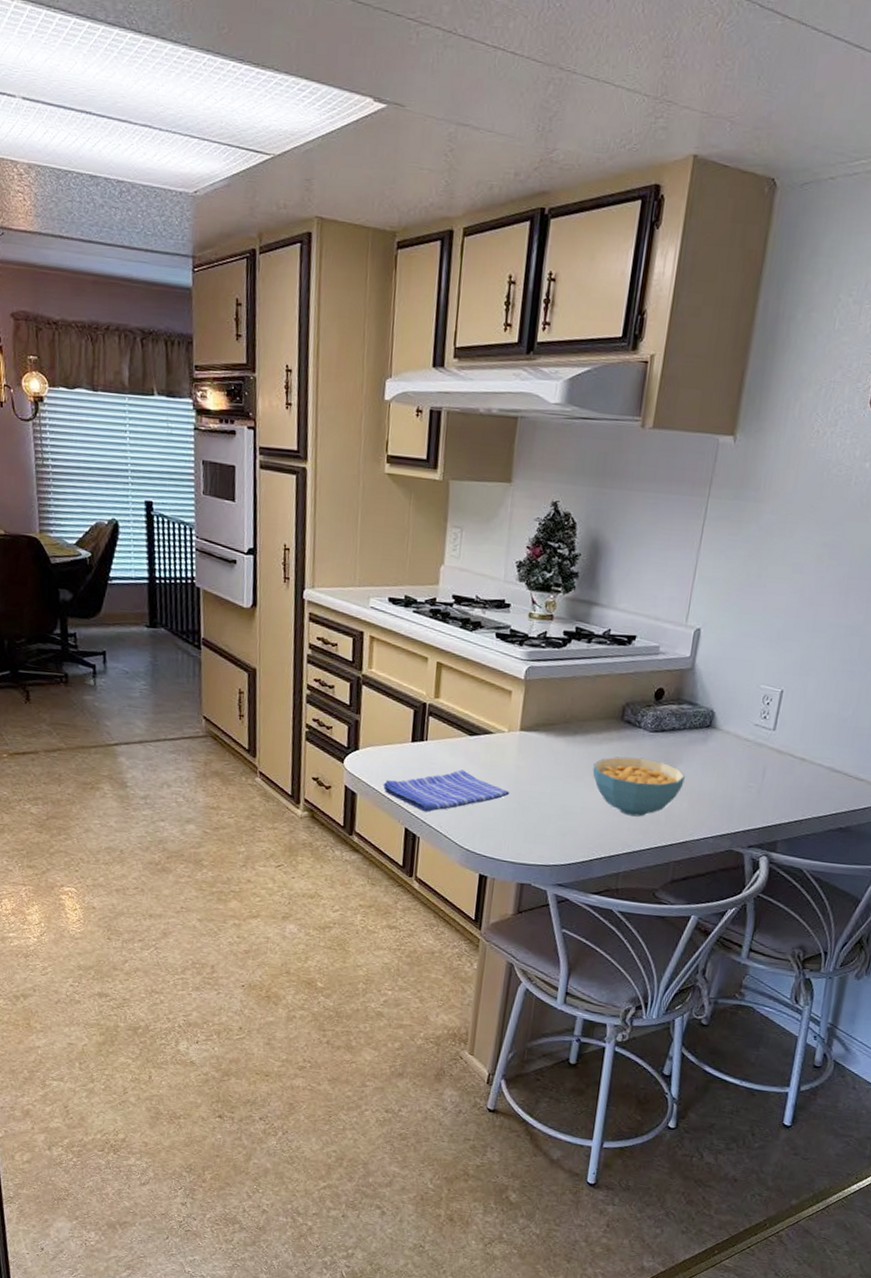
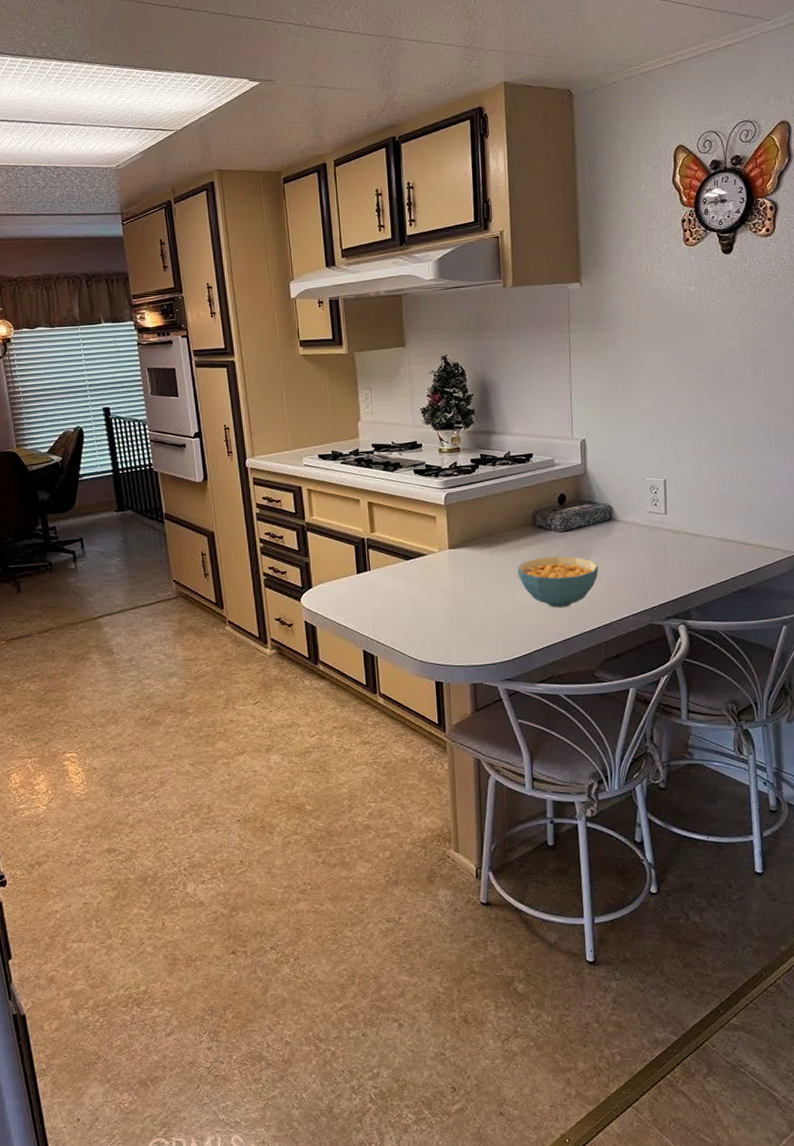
dish towel: present [383,769,510,813] -> none [338,591,450,634]

